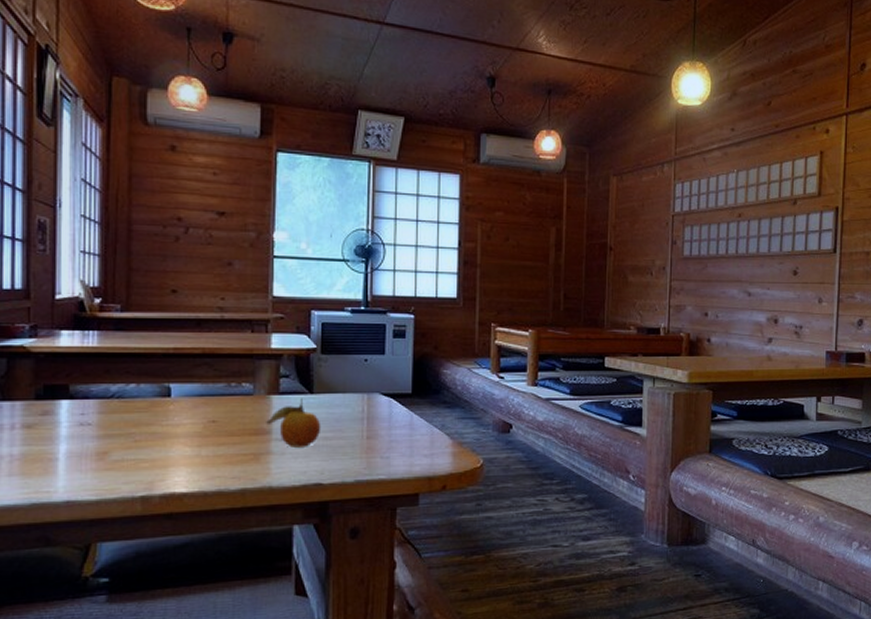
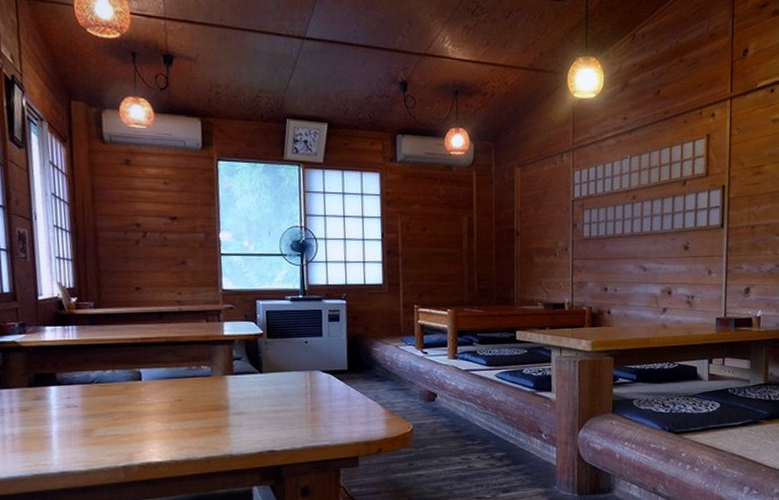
fruit: present [266,398,321,448] -> none [224,377,272,420]

